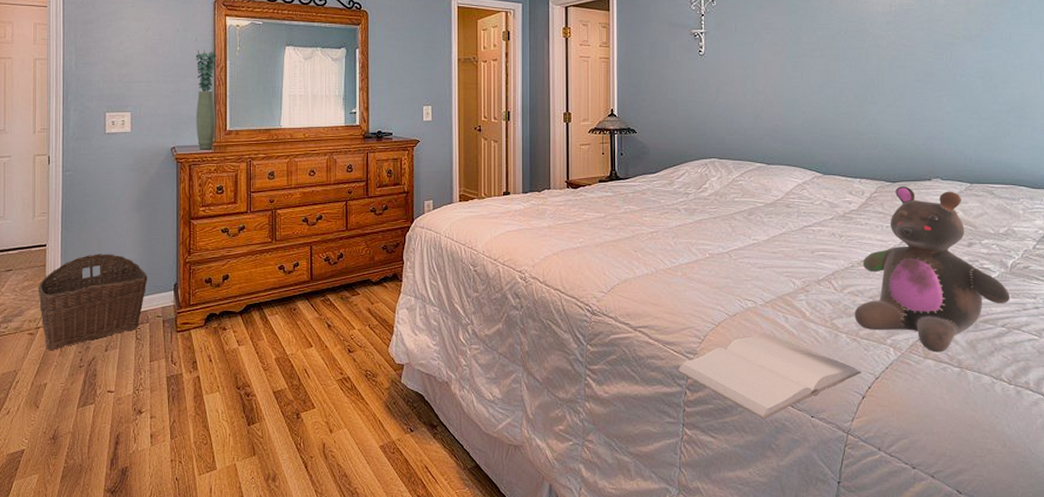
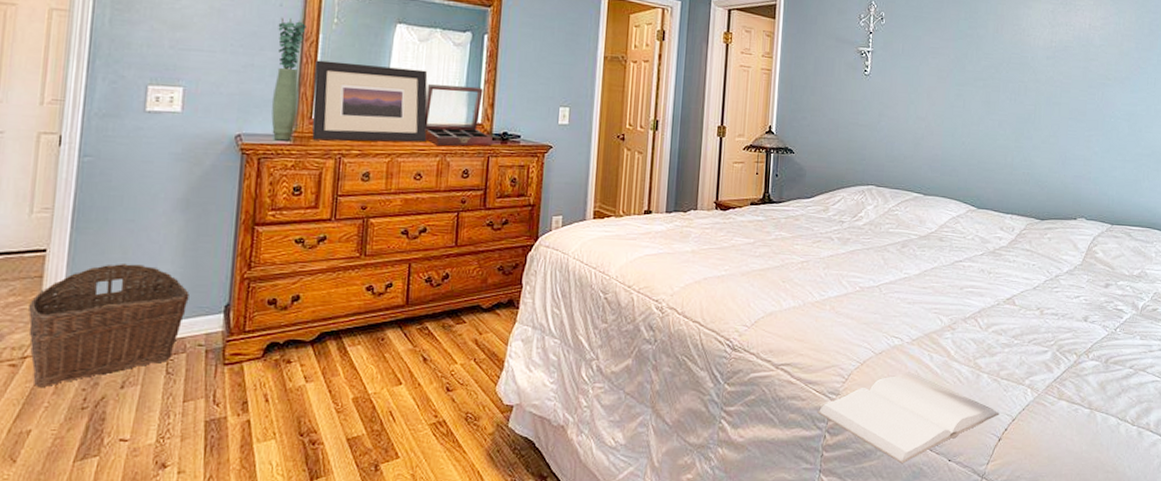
picture frame: none [226,82,317,148] -> present [312,60,428,143]
jewelry box: none [313,94,369,147] -> present [424,84,493,147]
stuffed bear: present [854,186,1011,353] -> none [996,224,1139,394]

